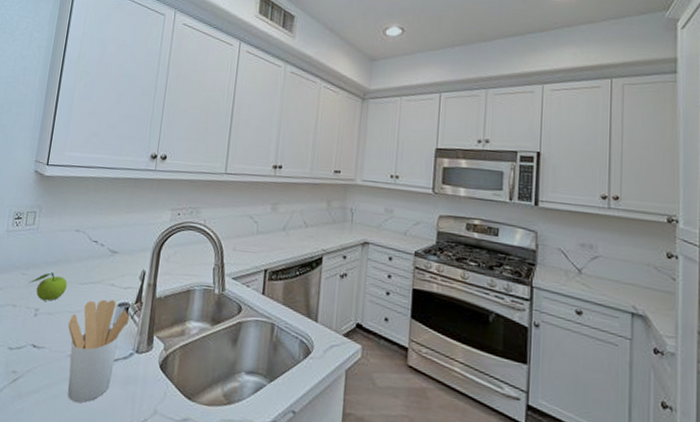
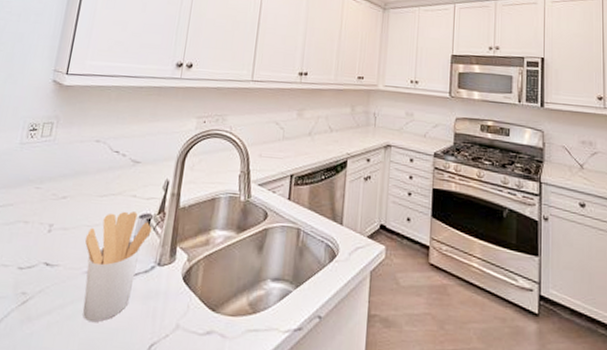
fruit: present [28,272,68,301] -> none [42,185,86,216]

